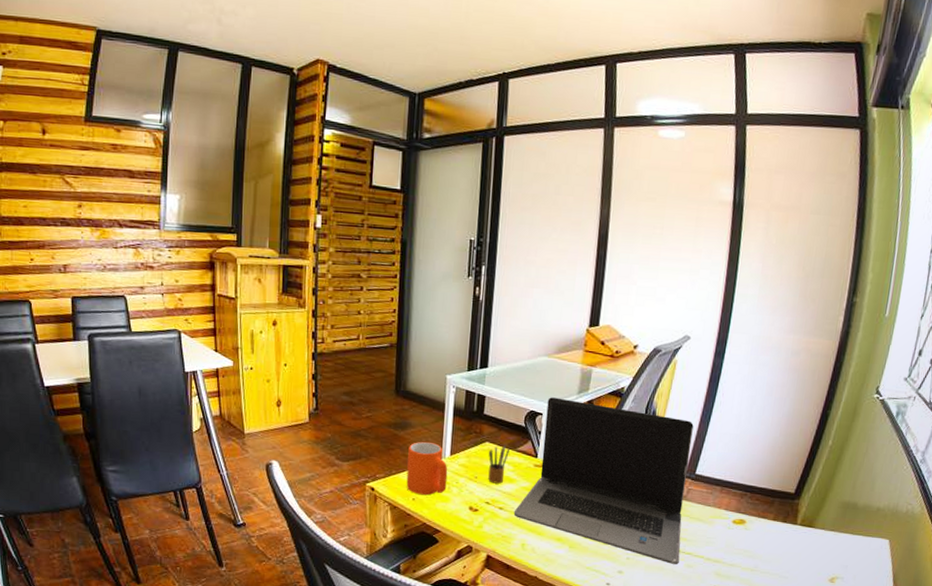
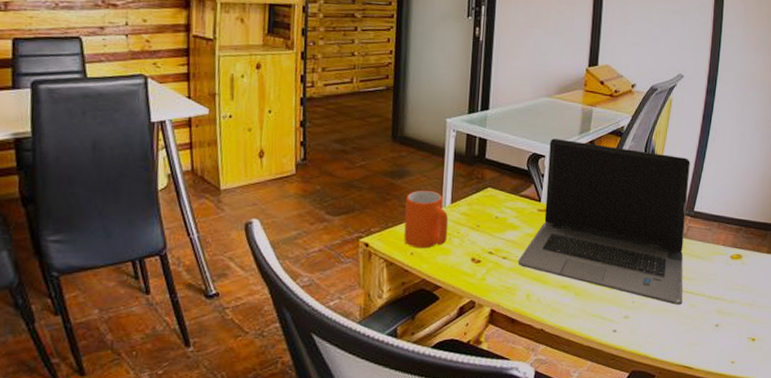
pencil box: present [488,443,511,484] -> none [490,188,514,232]

